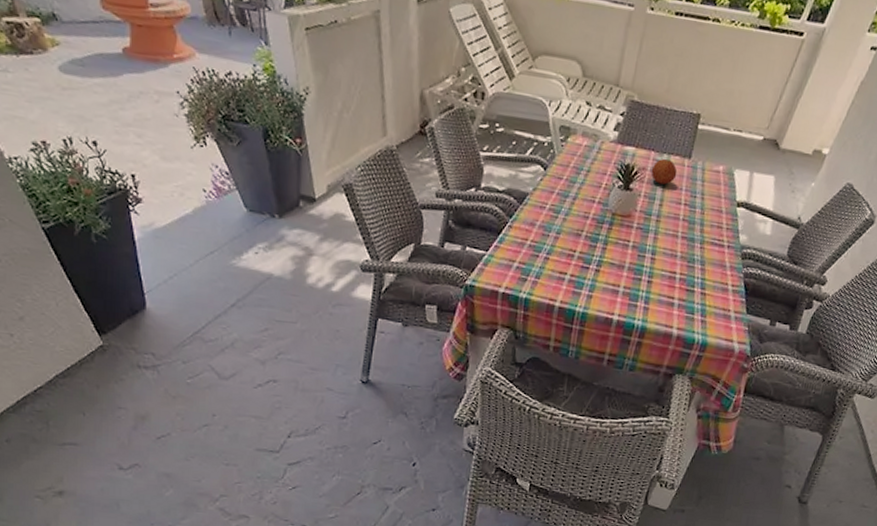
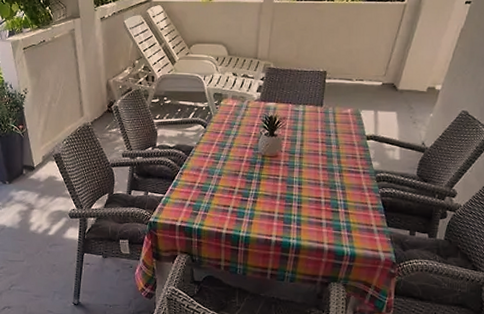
fruit: present [651,158,678,185] -> none [290,108,313,129]

